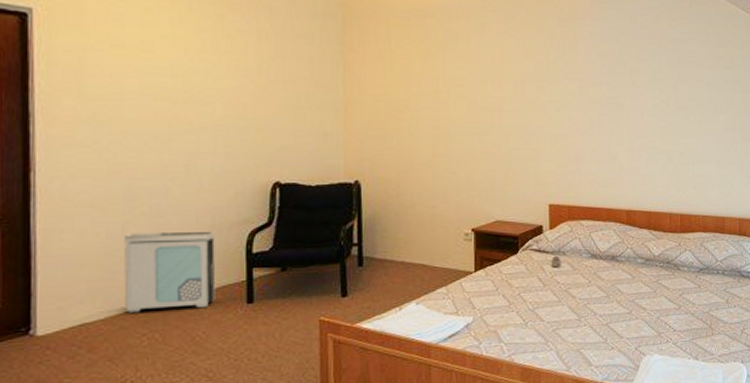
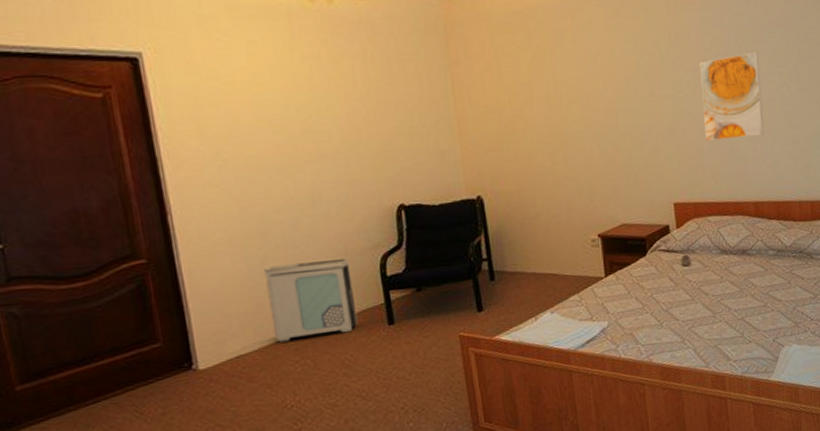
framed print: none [584,68,642,149] -> present [699,52,764,142]

